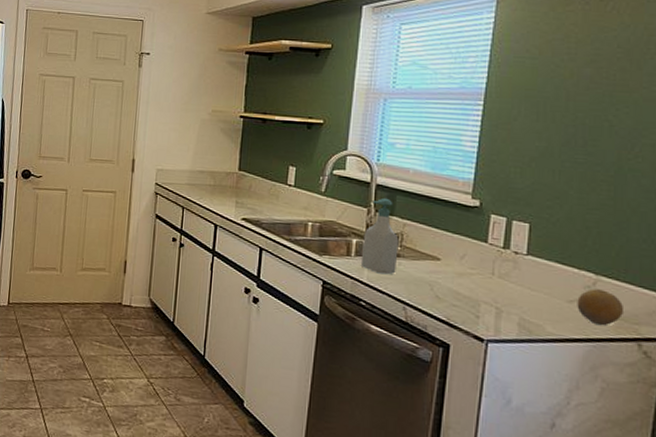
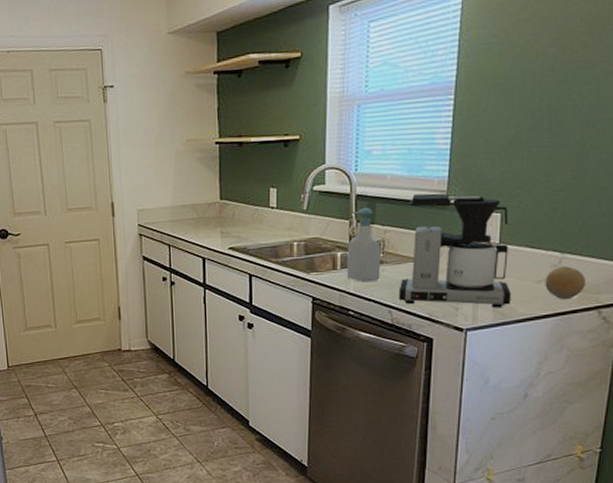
coffee maker: none [414,192,538,324] -> present [398,193,511,308]

